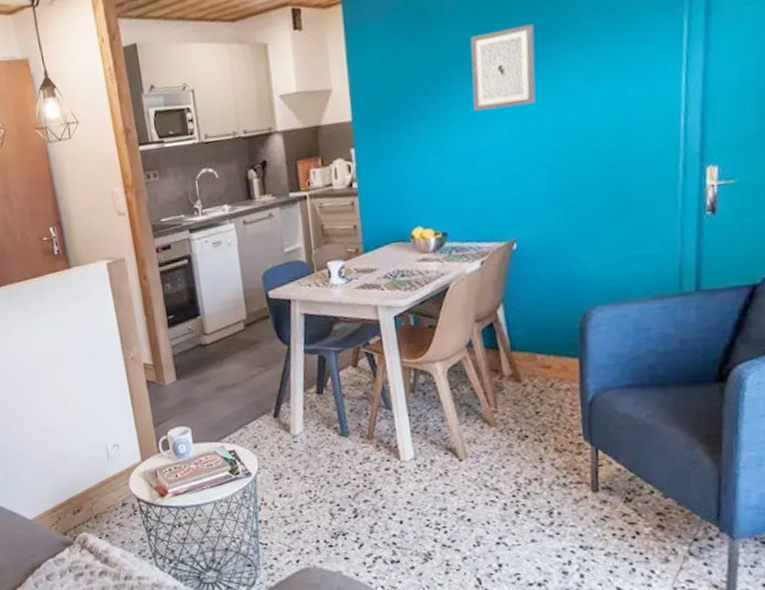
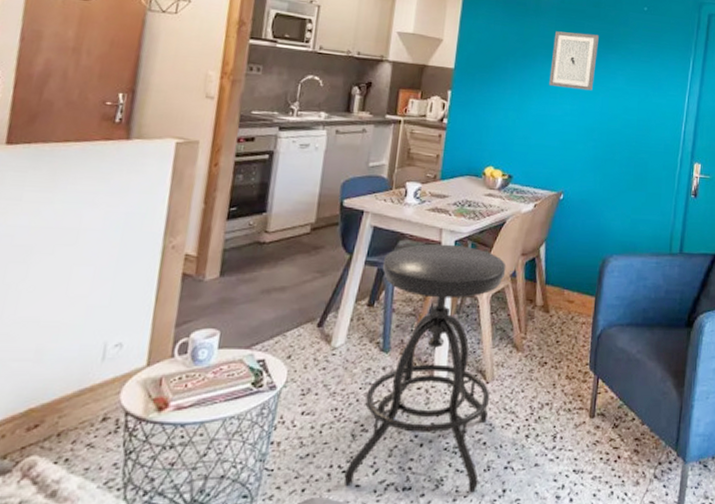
stool: none [322,320,470,567] -> present [344,243,507,493]

